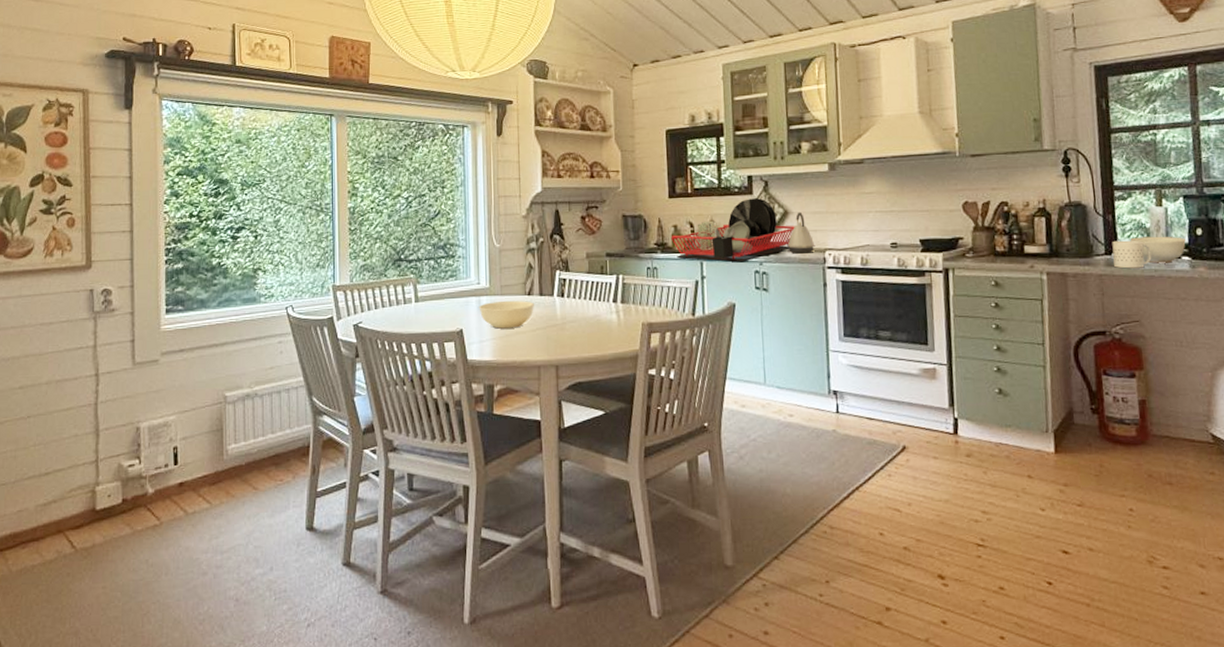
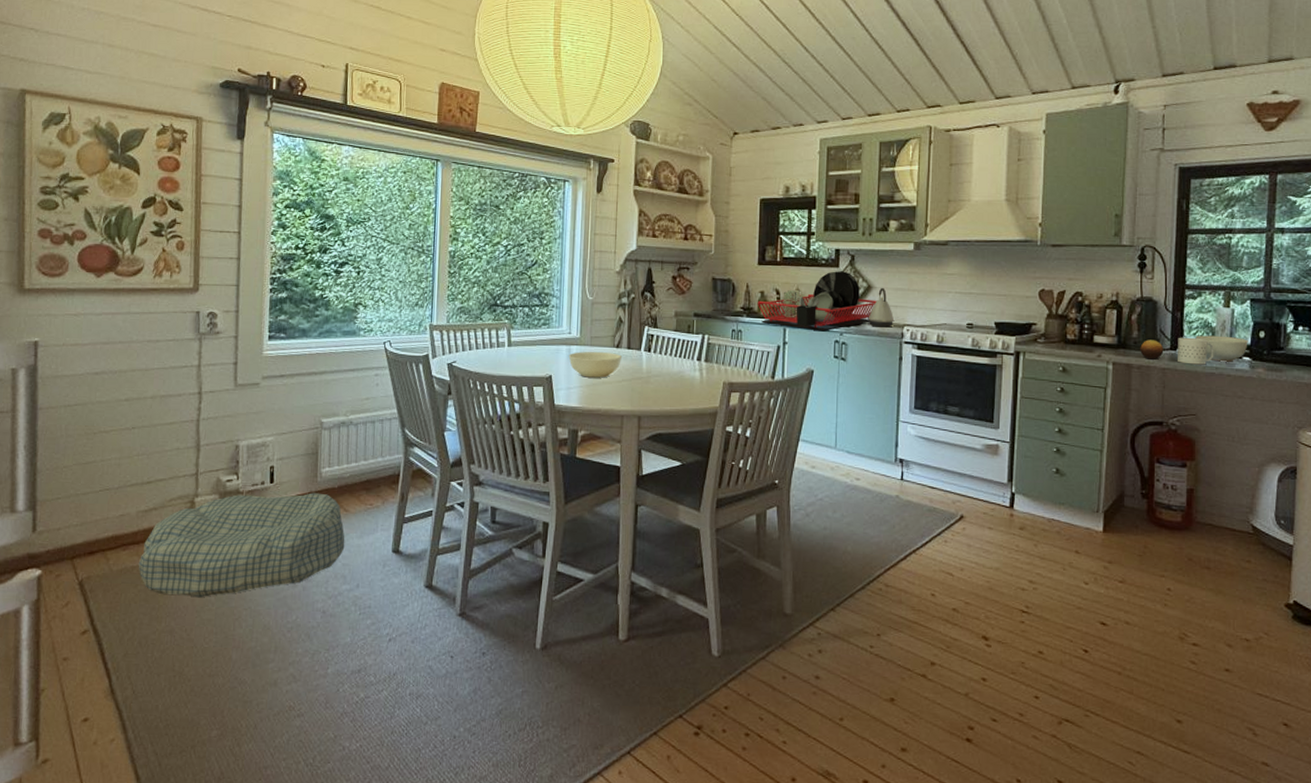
dog bed: none [38,472,256,594] -> present [138,492,345,598]
fruit: none [1073,245,1099,266] -> present [1140,339,1164,360]

